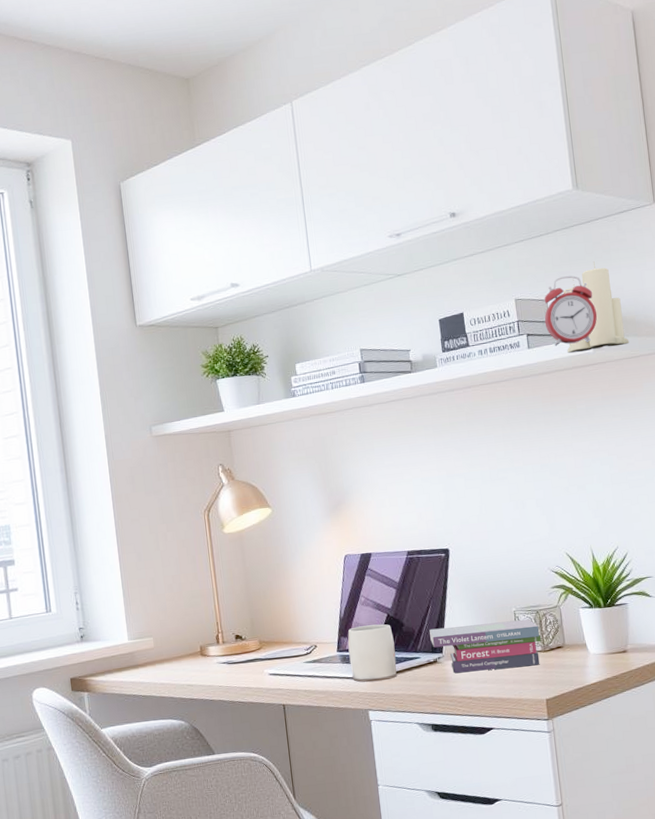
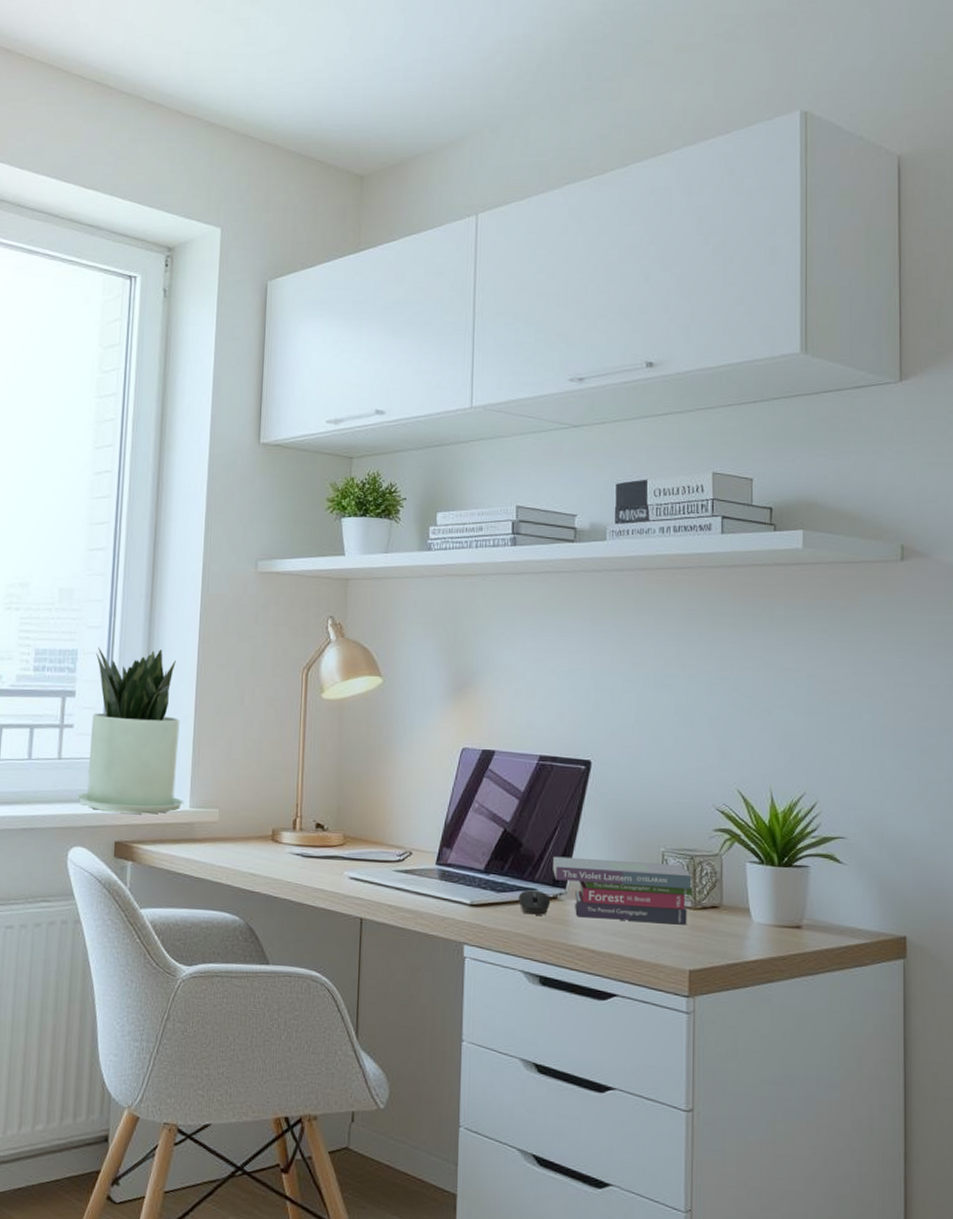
planter: none [27,514,123,655] -> present [76,647,184,814]
mug: present [347,624,397,683] -> none [449,837,508,911]
computer mouse: none [406,658,433,678] -> present [518,890,551,915]
alarm clock: present [544,275,598,347] -> none [746,454,813,537]
candle: present [563,261,630,354] -> none [770,441,850,547]

